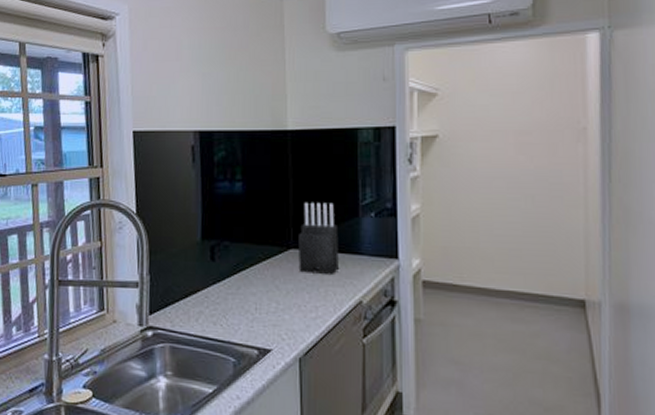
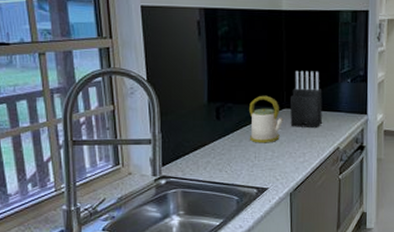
kettle: none [249,232,291,292] -> present [249,95,284,143]

